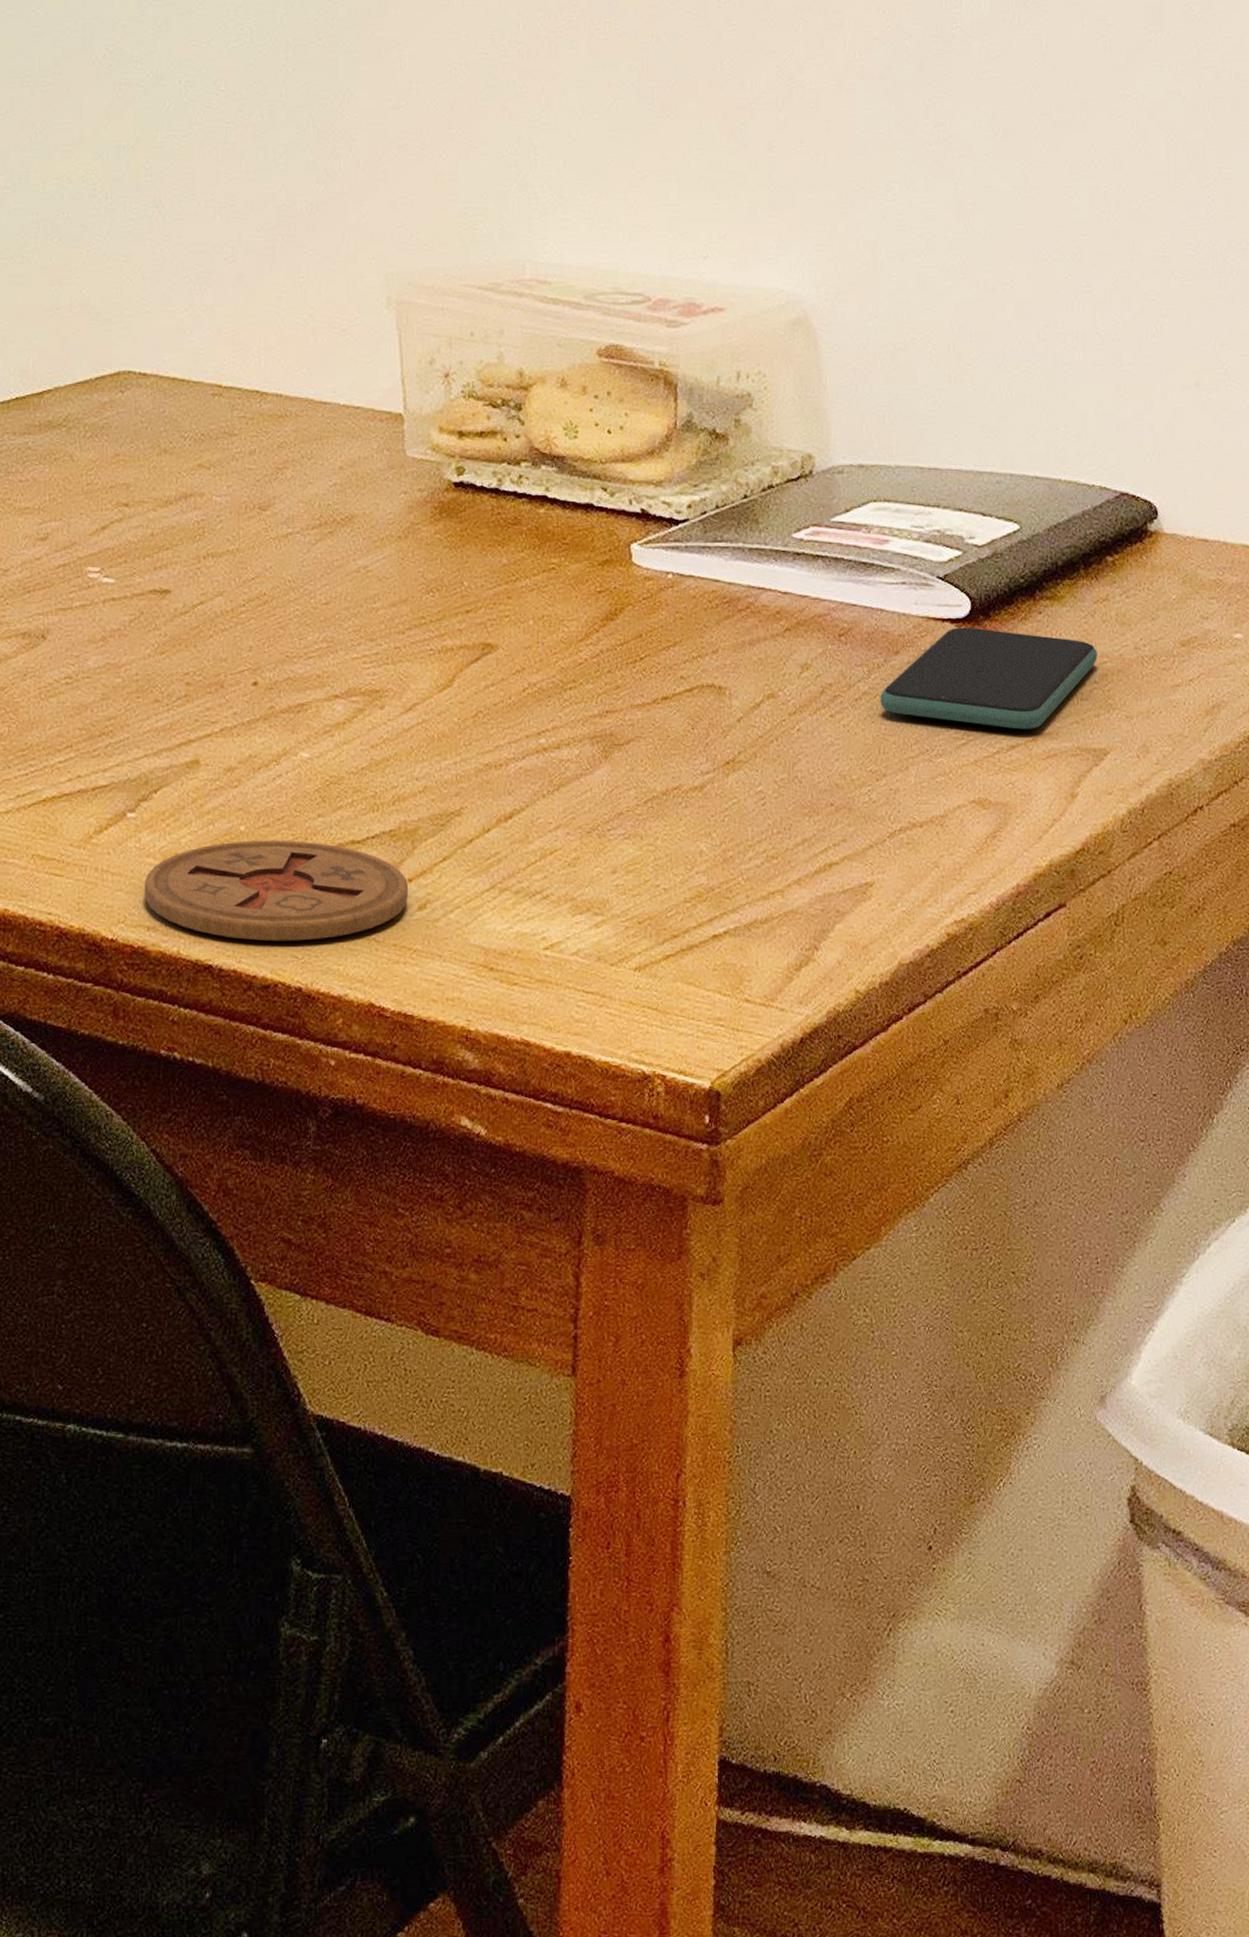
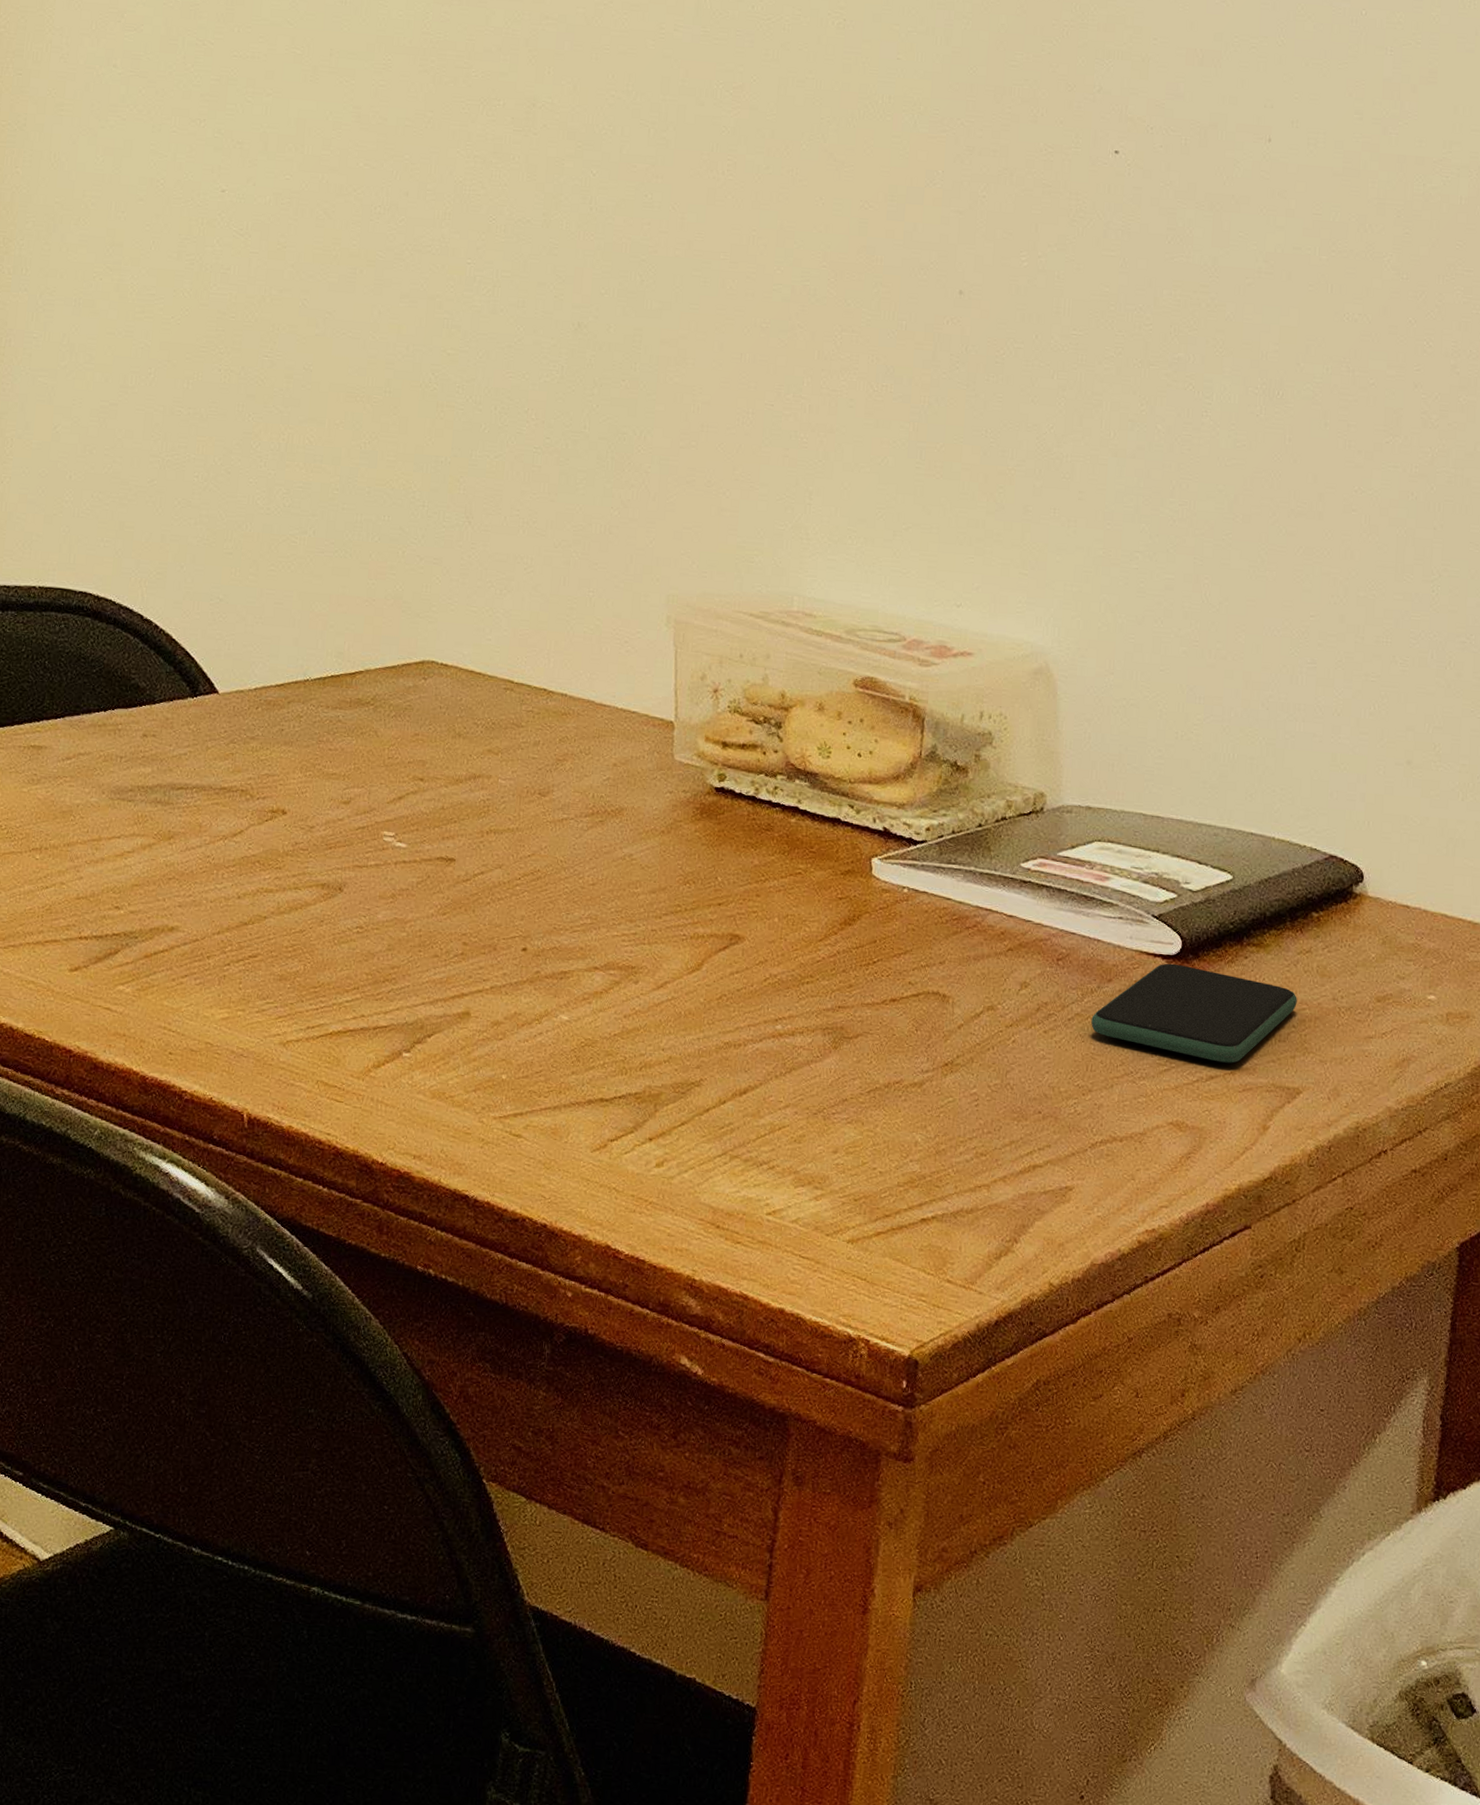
coaster: present [144,840,409,942] -> none [412,1088,649,1183]

